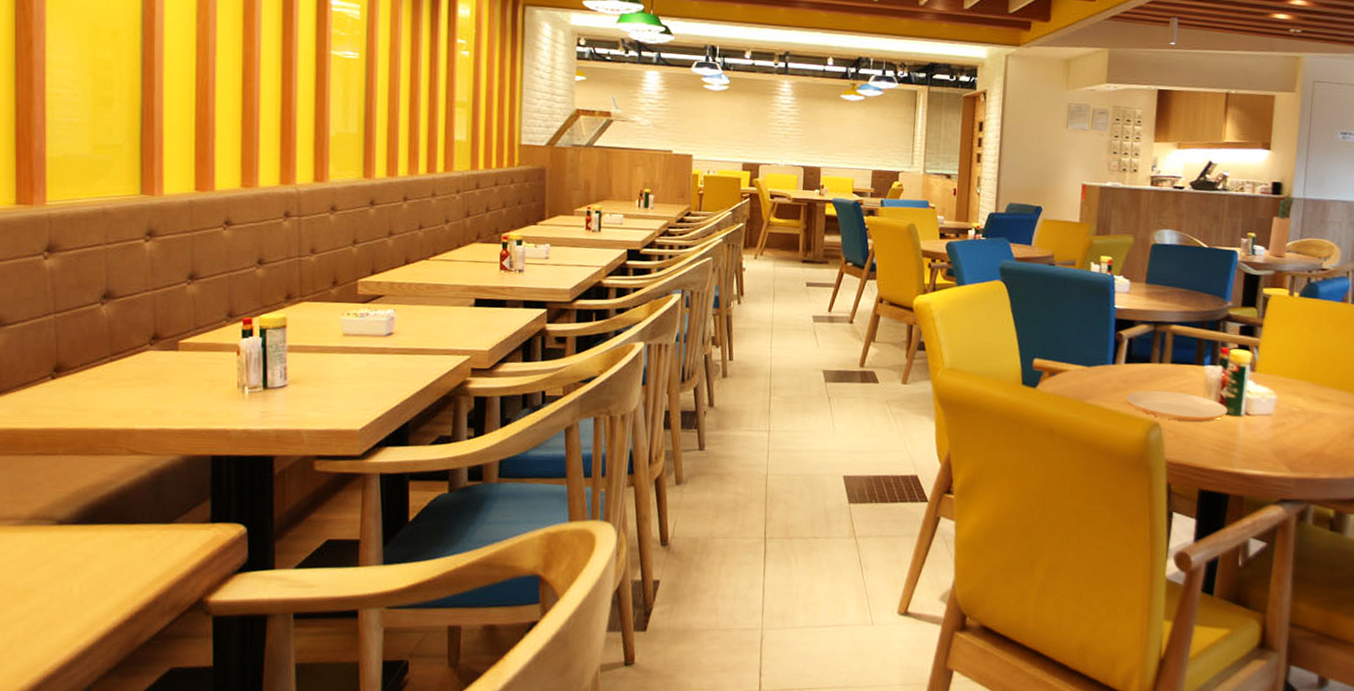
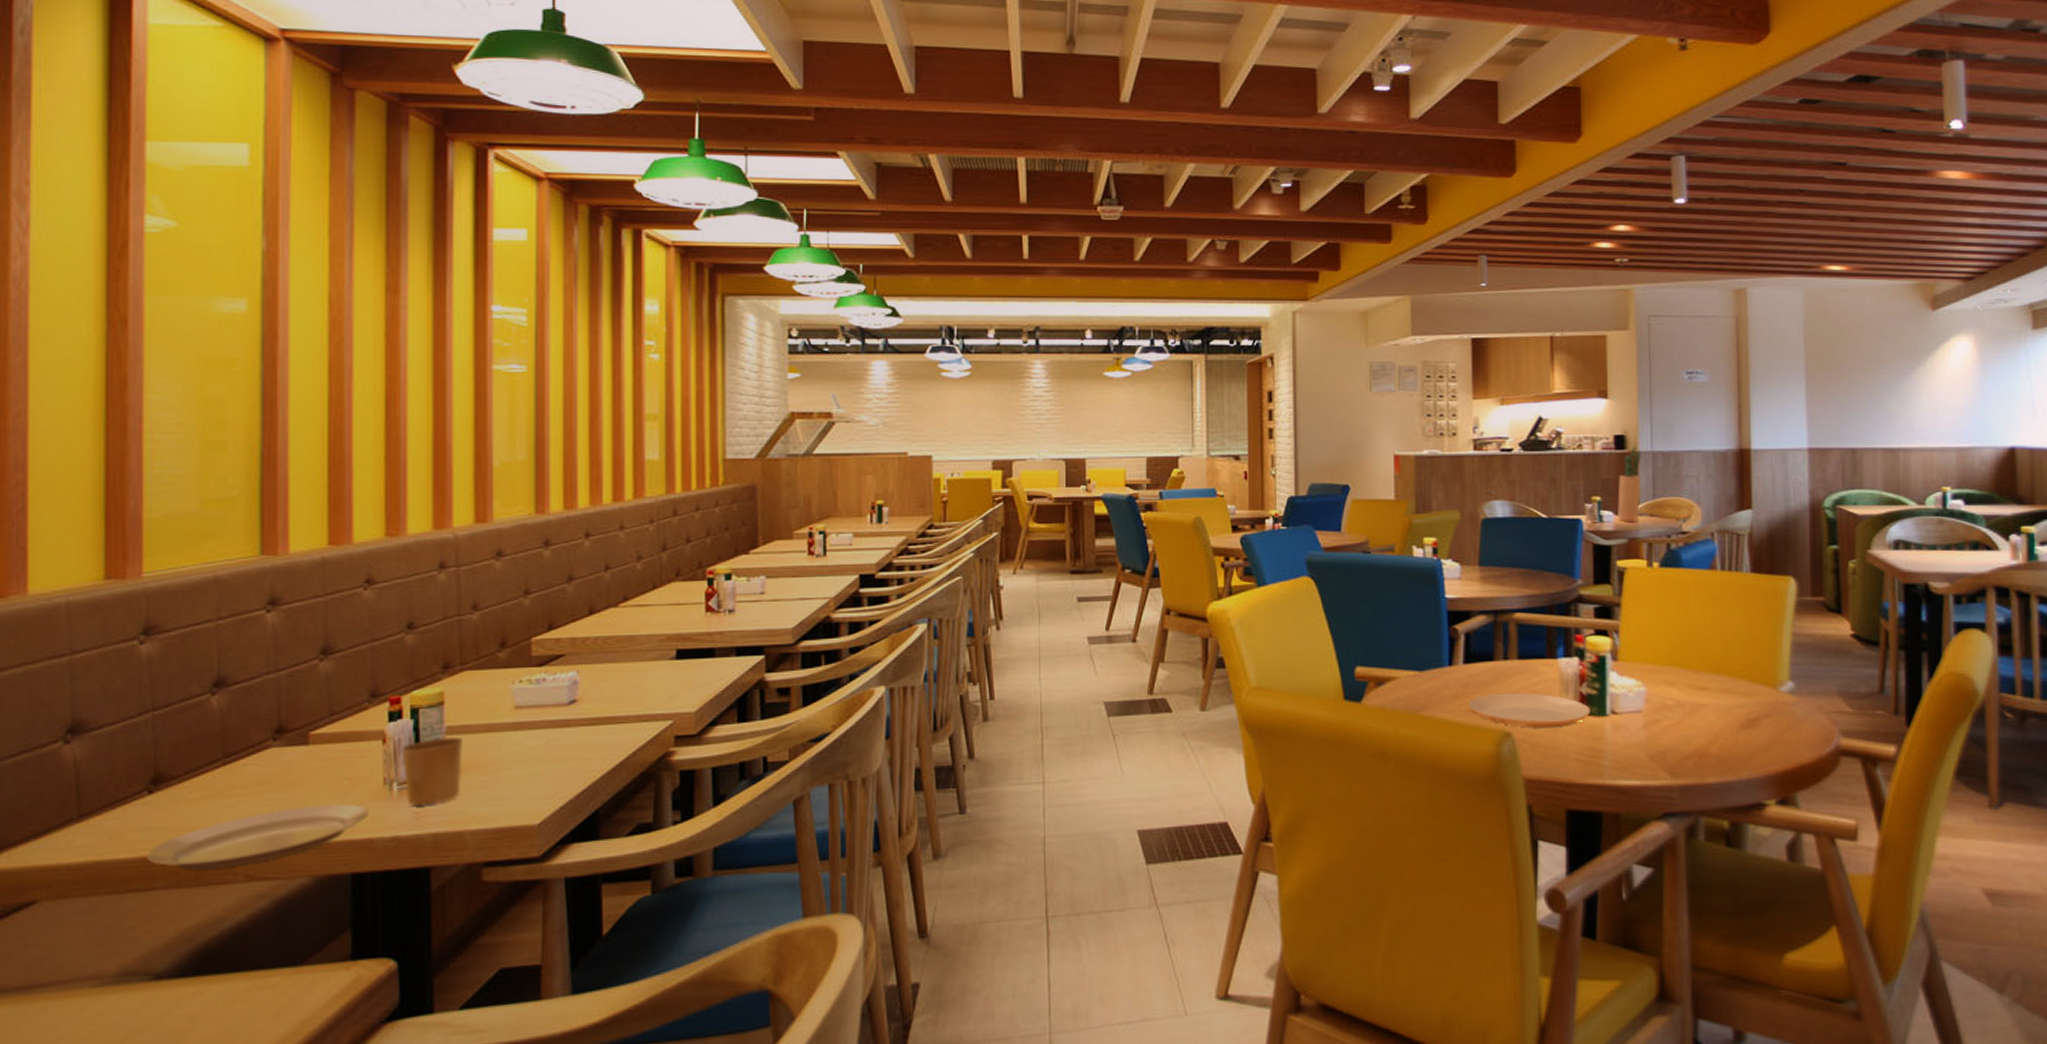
plate: none [51,399,225,443] -> present [147,804,369,870]
cup: none [252,354,301,408] -> present [402,737,463,807]

